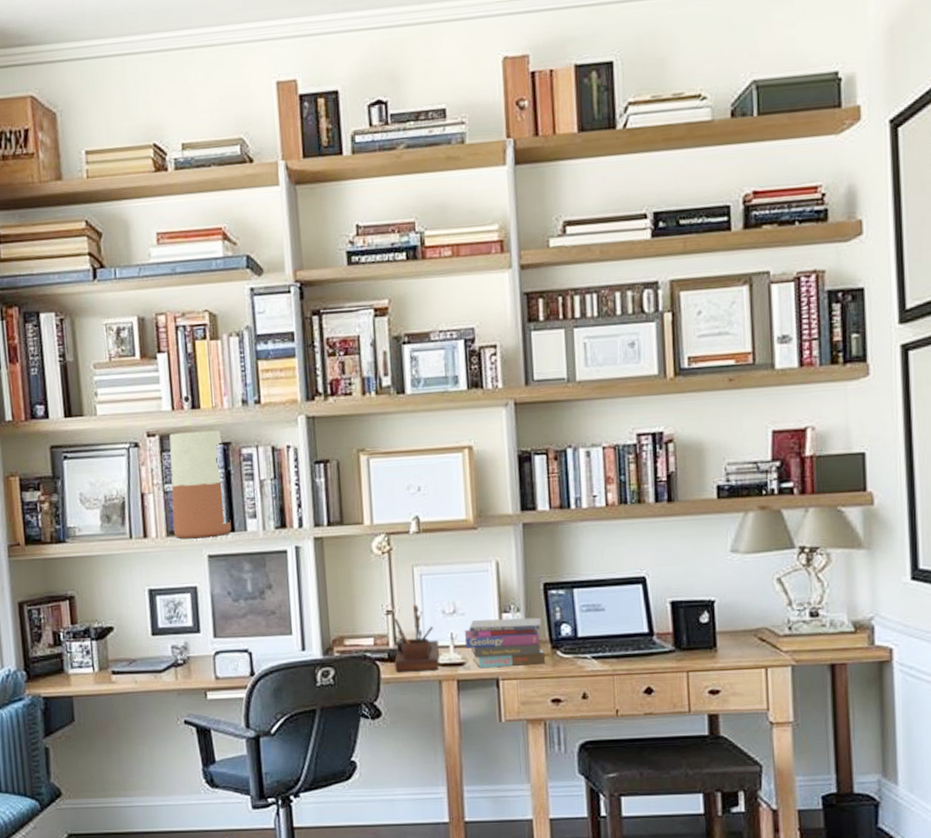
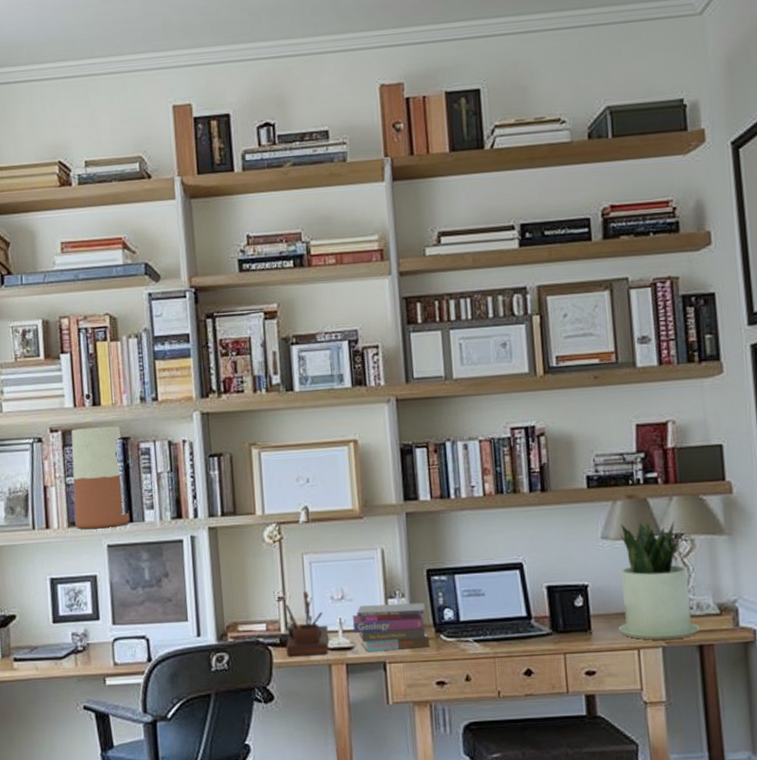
planter: none [745,532,833,659] -> present [618,519,700,641]

